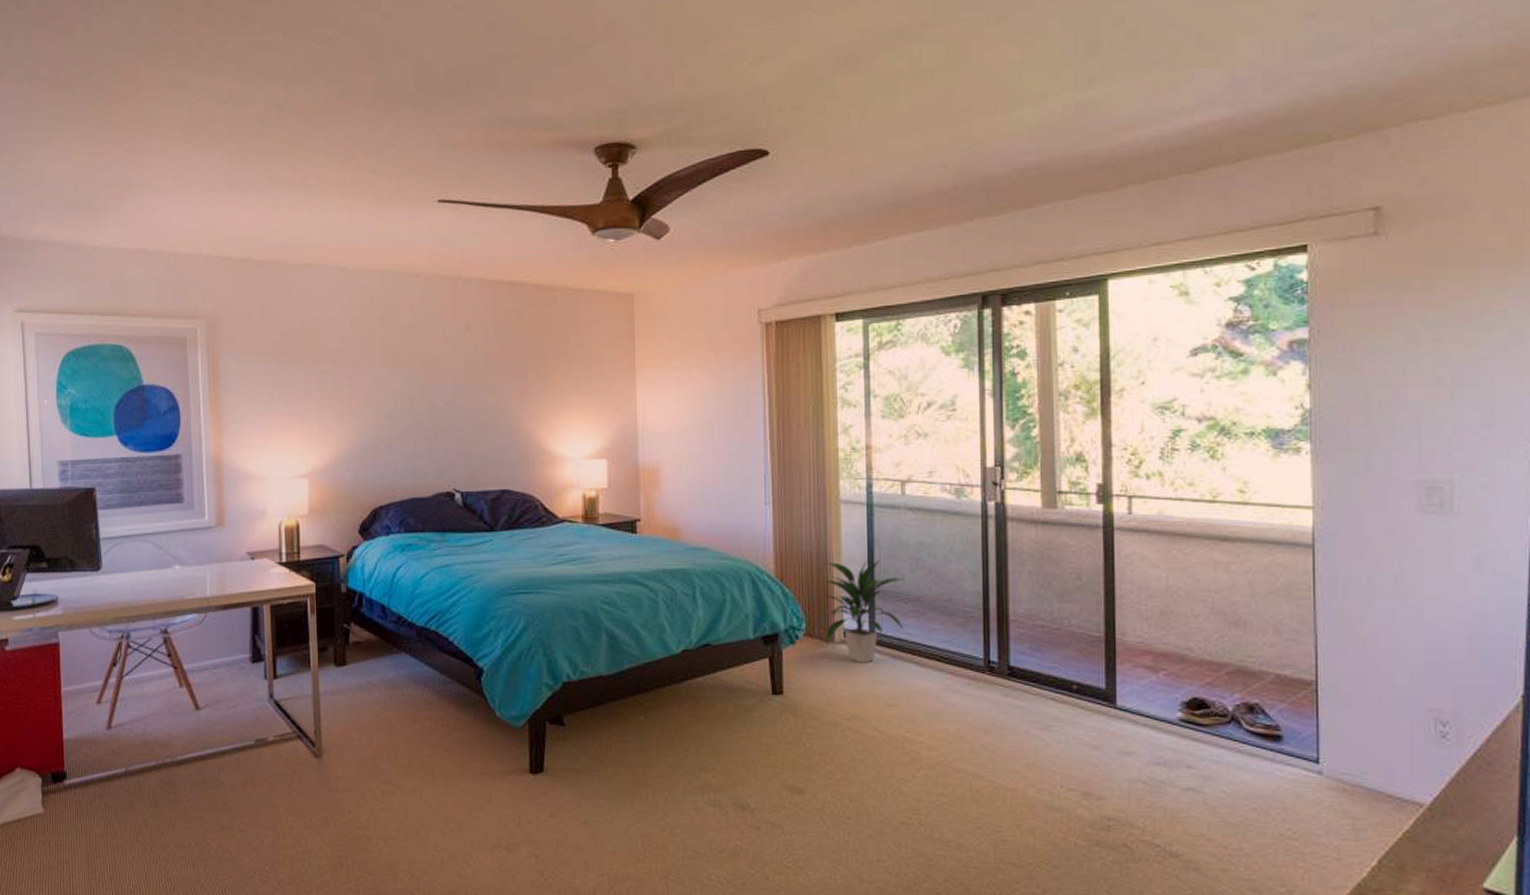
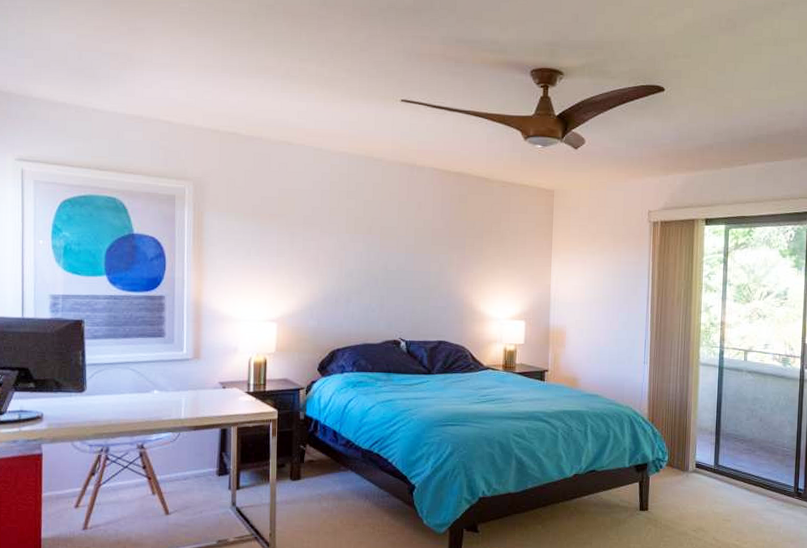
indoor plant: present [822,559,906,663] -> none [682,409,743,488]

